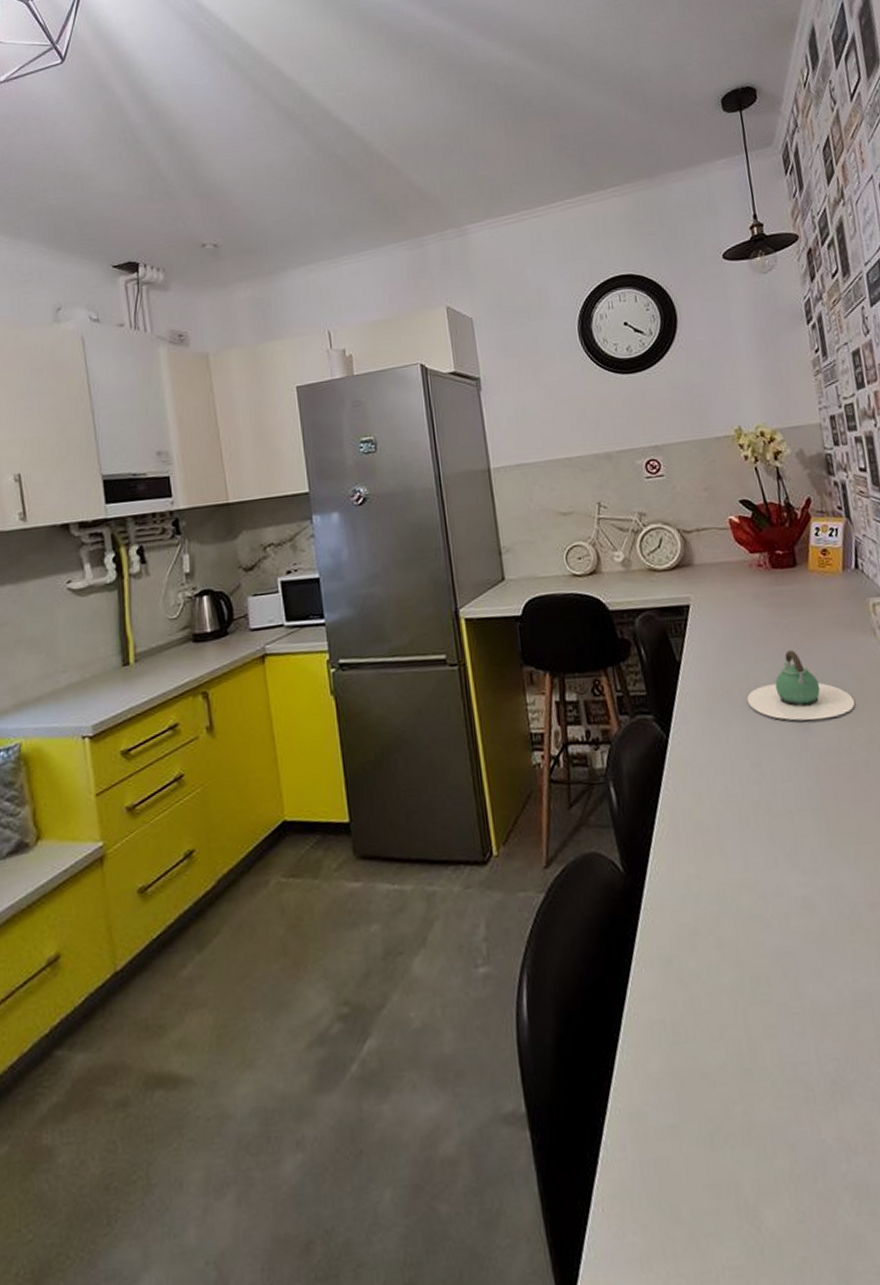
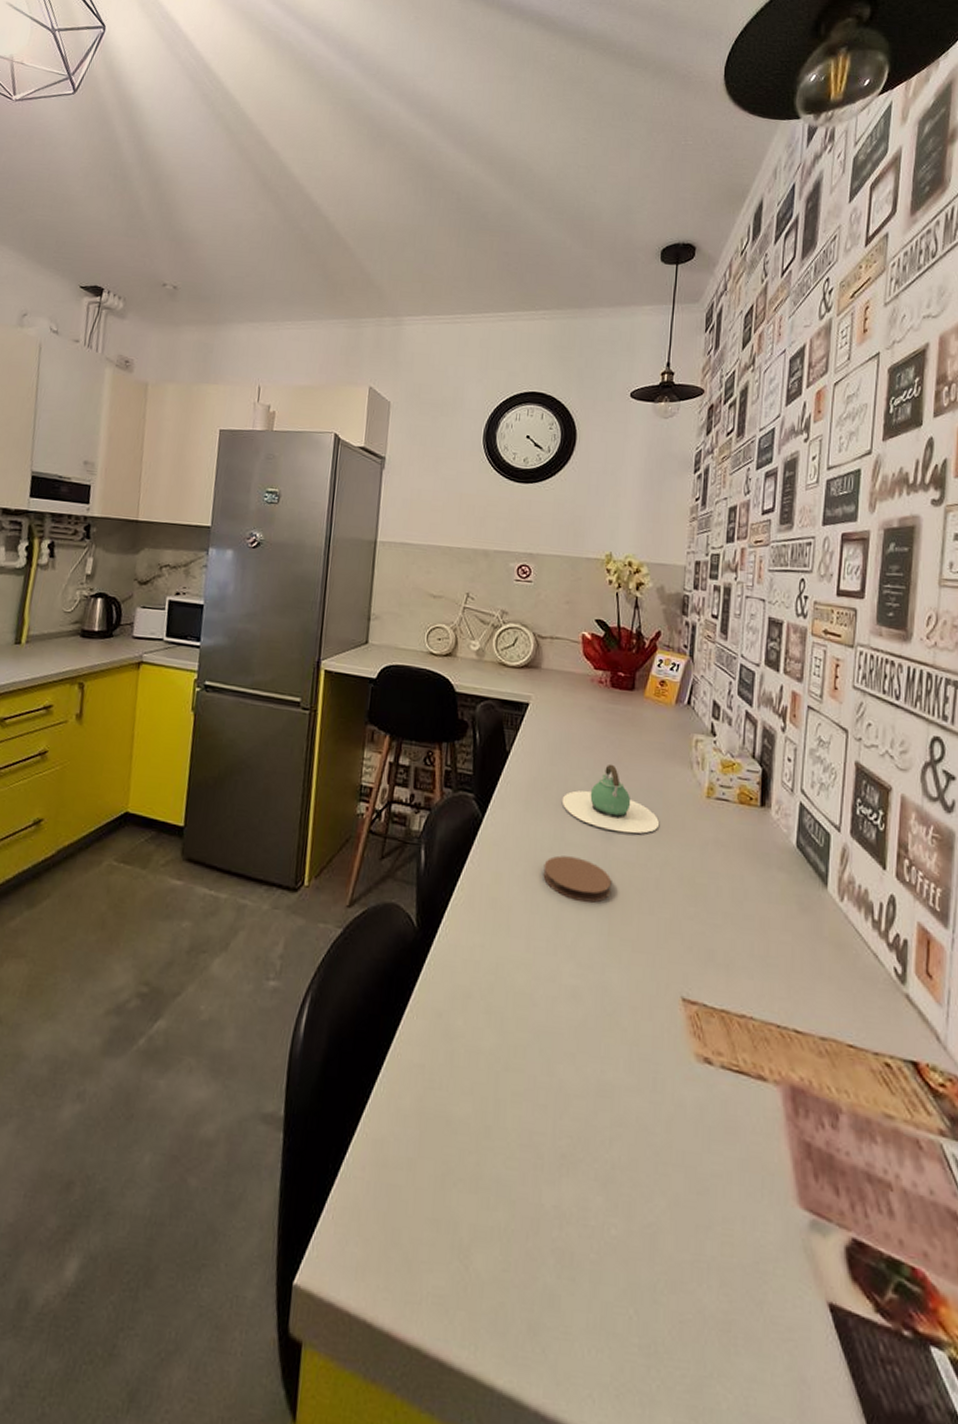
coaster: none [743,757,821,804] -> present [543,855,612,903]

